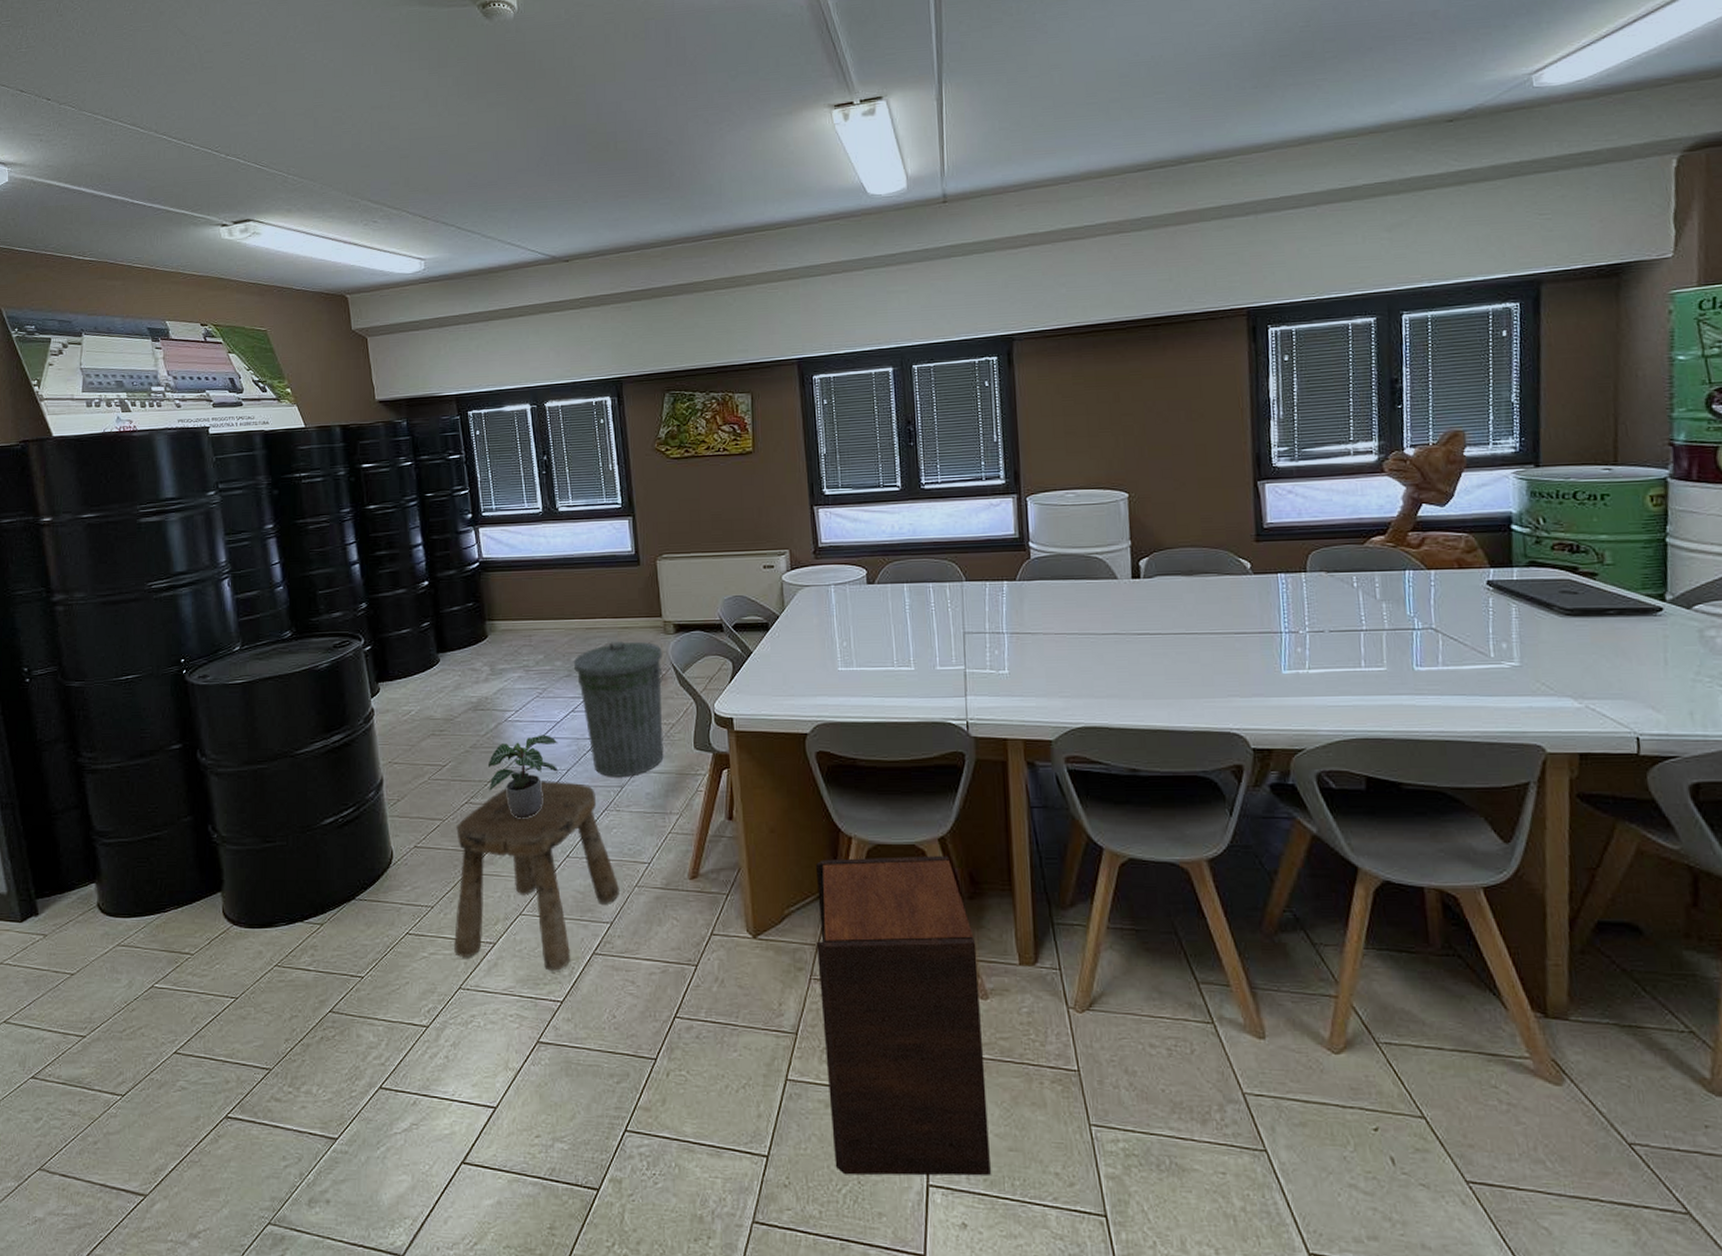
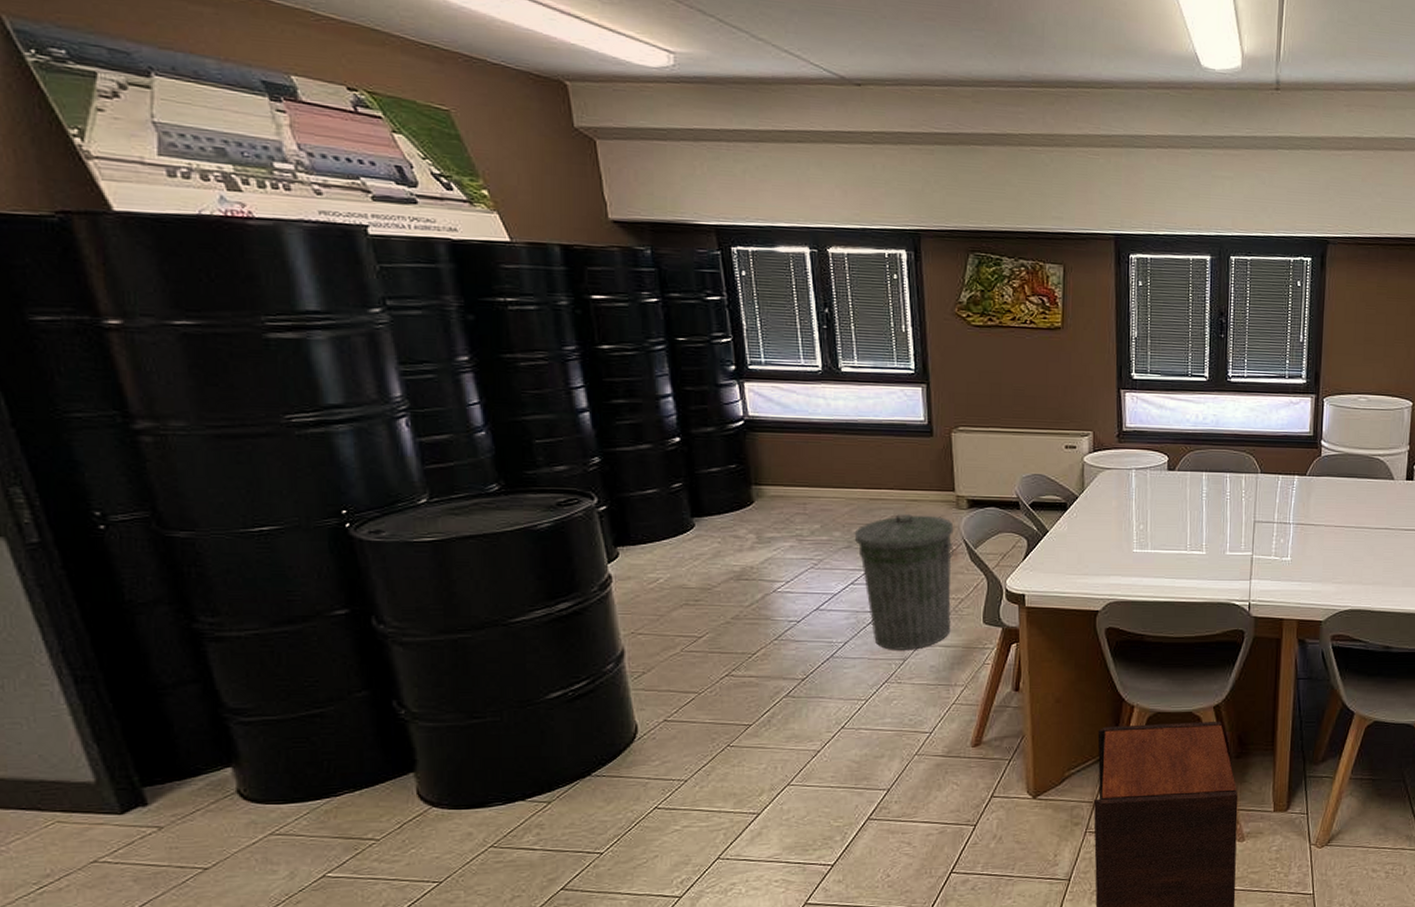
stool: present [453,781,621,971] -> none [710,653,899,837]
potted plant: present [487,735,558,819] -> none [752,607,835,691]

